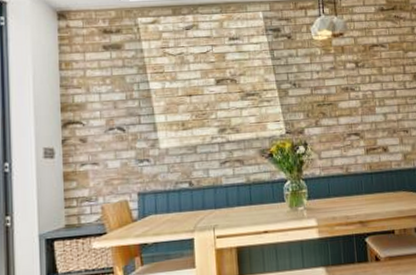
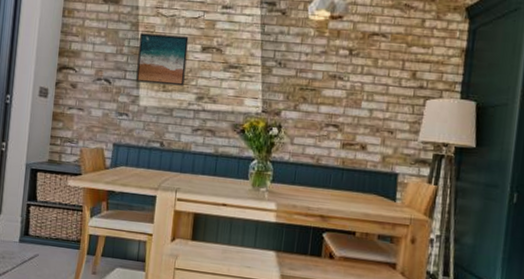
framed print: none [149,72,204,125] -> present [136,33,189,86]

